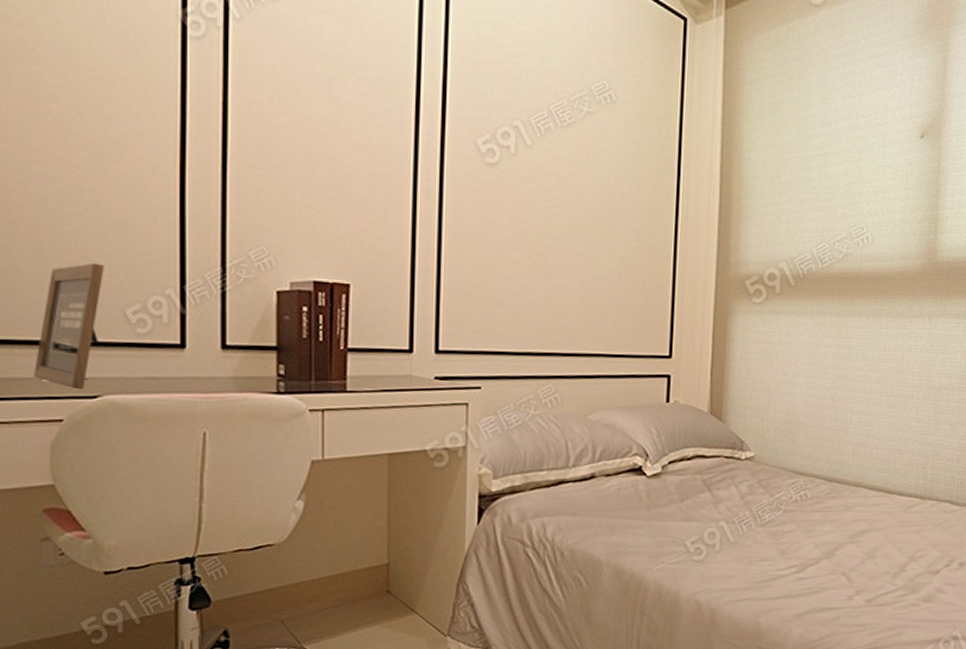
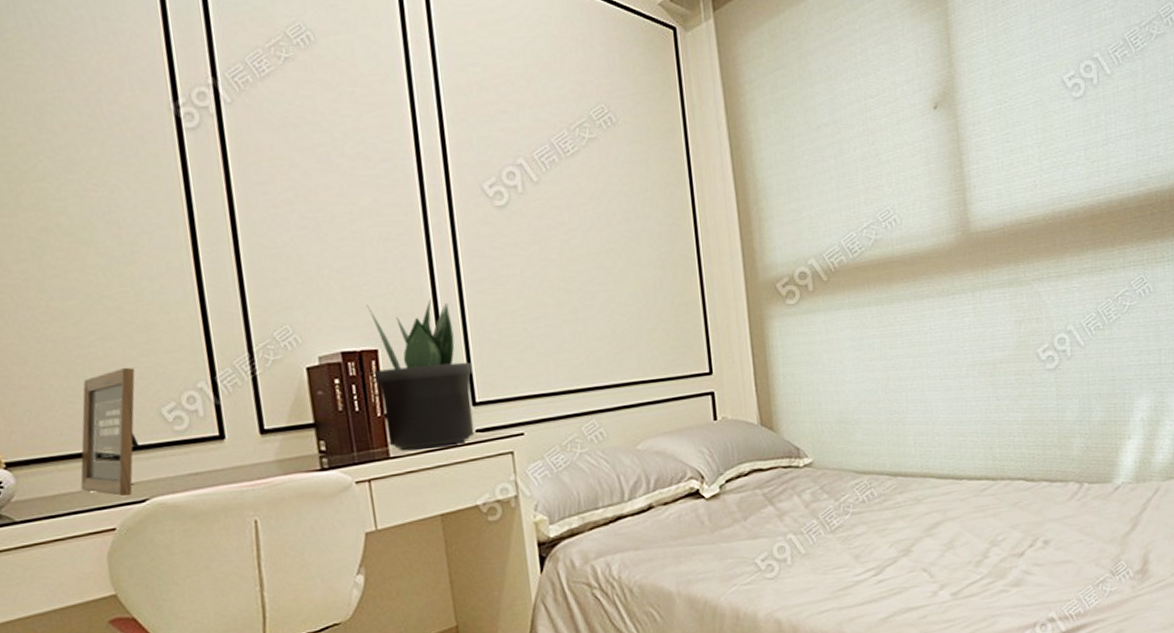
planter: none [342,239,439,389] -> present [366,299,475,451]

